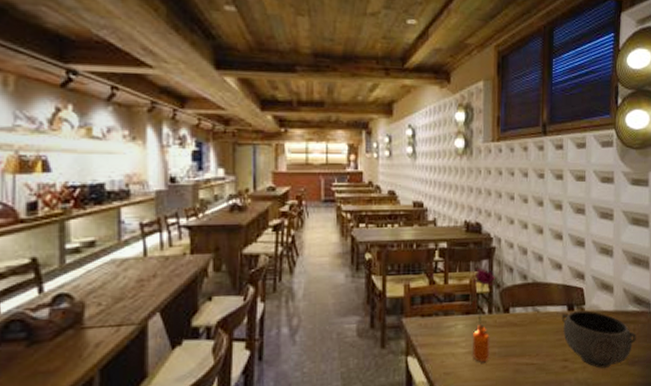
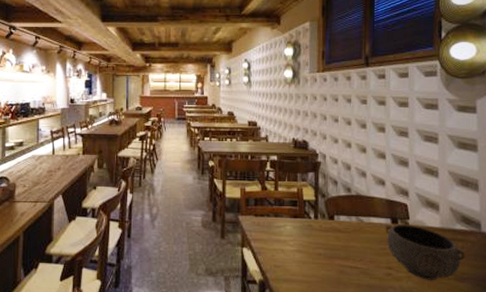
flower: present [470,268,496,362] -> none [297,179,322,260]

